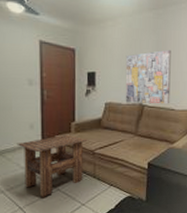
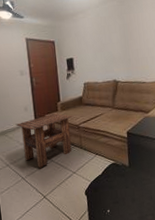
wall art: present [125,49,171,104] -> none [97,30,141,81]

